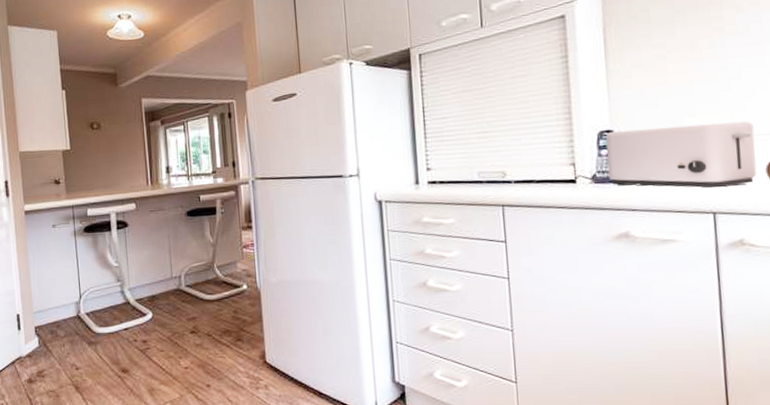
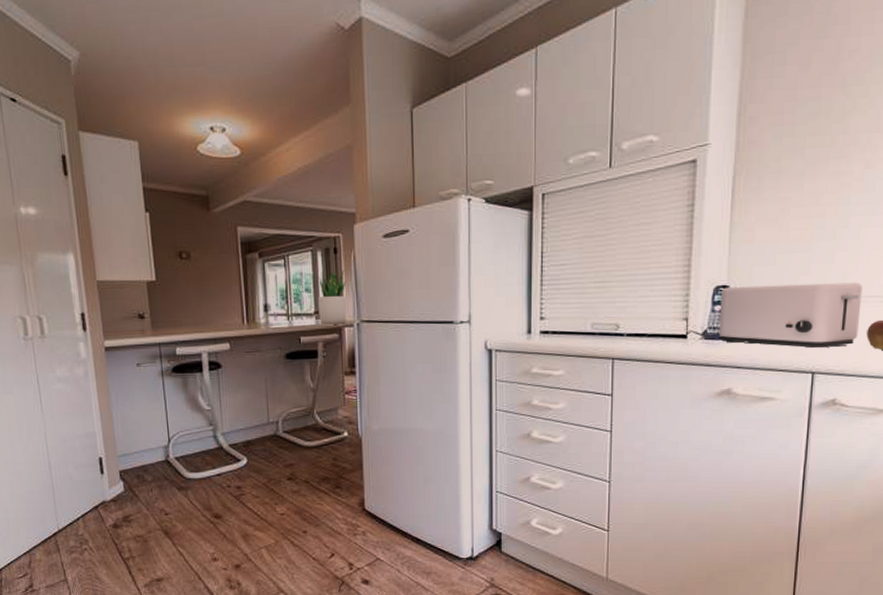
planter: none [215,131,243,184] -> present [318,268,348,326]

